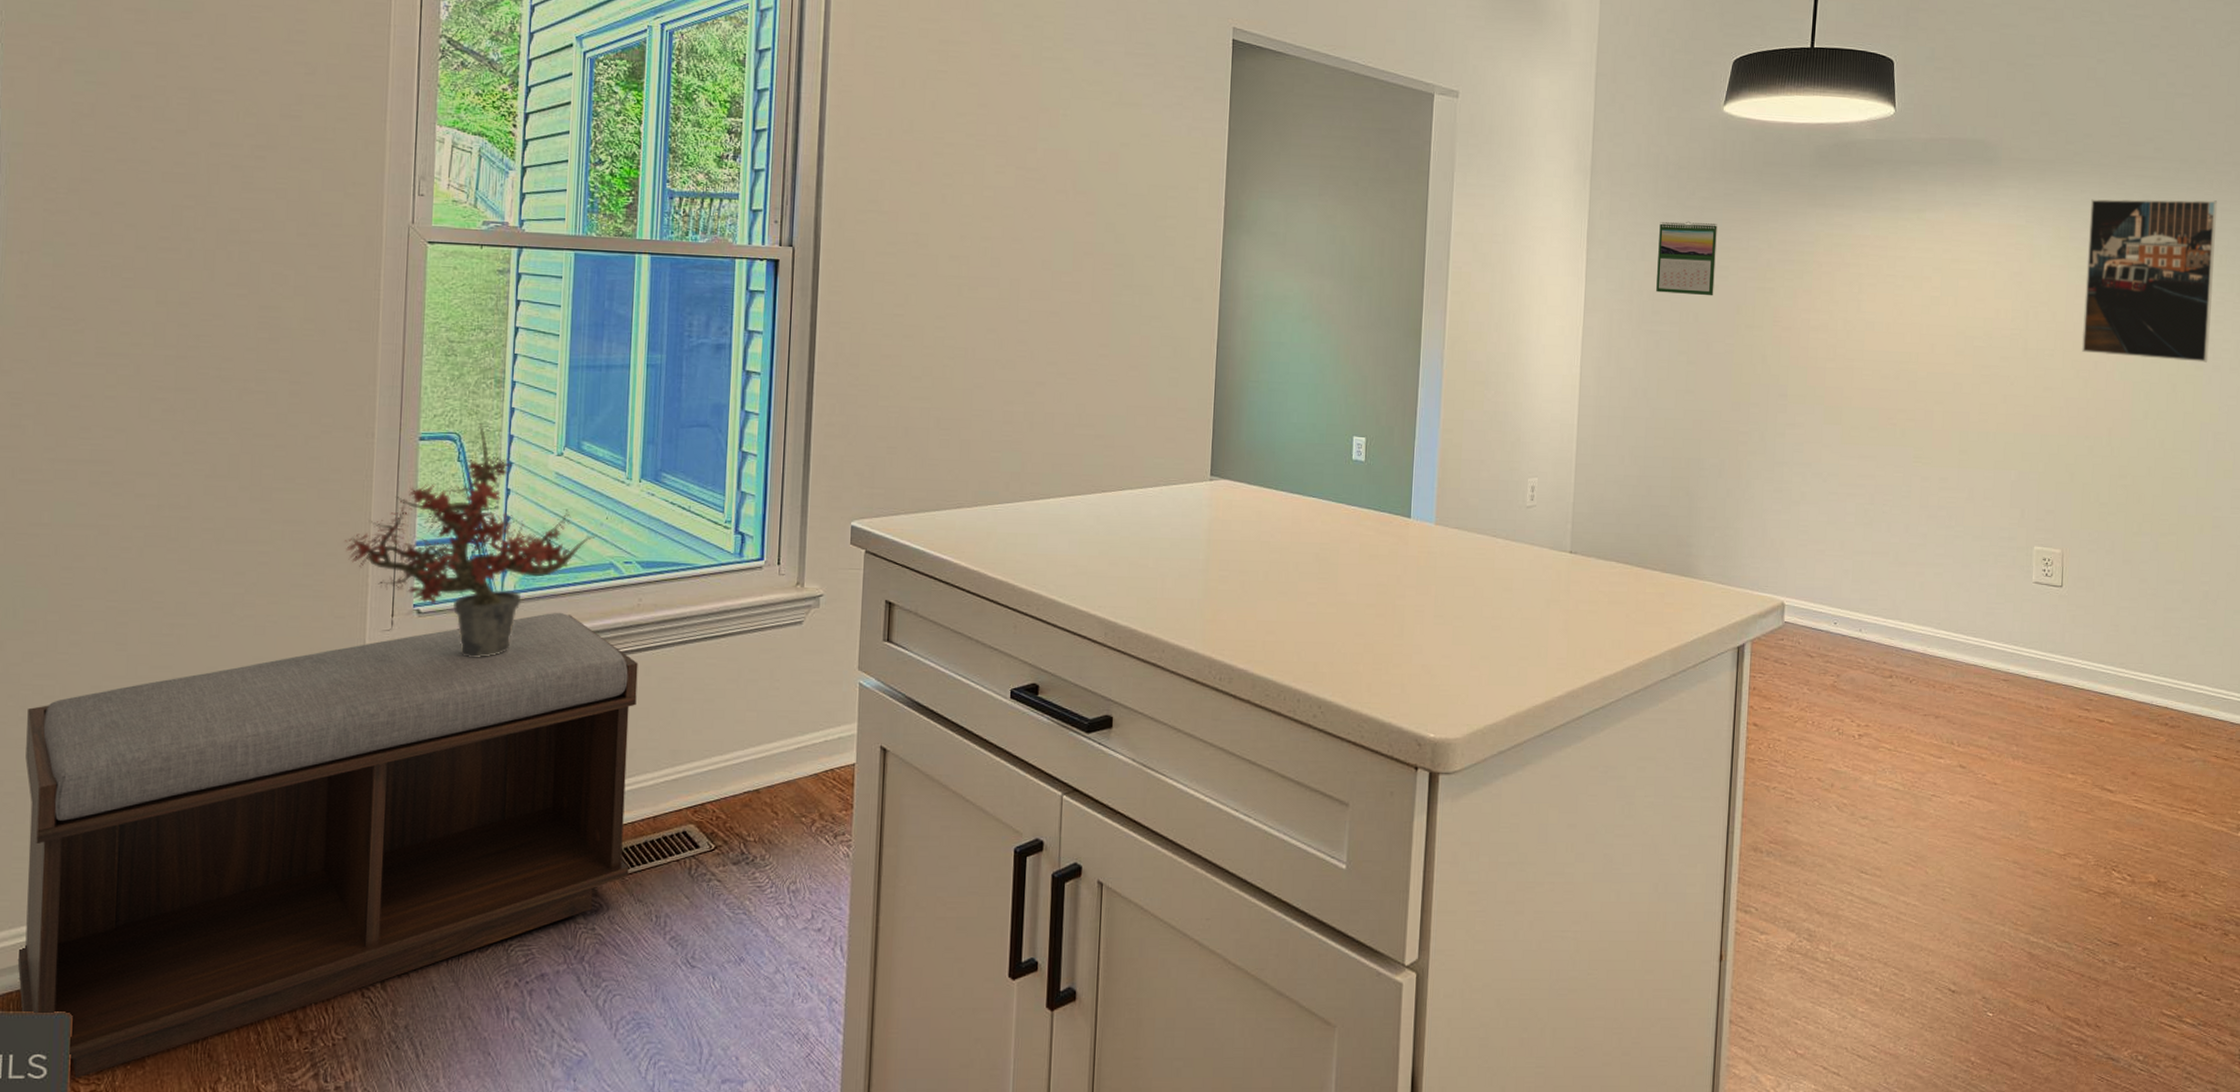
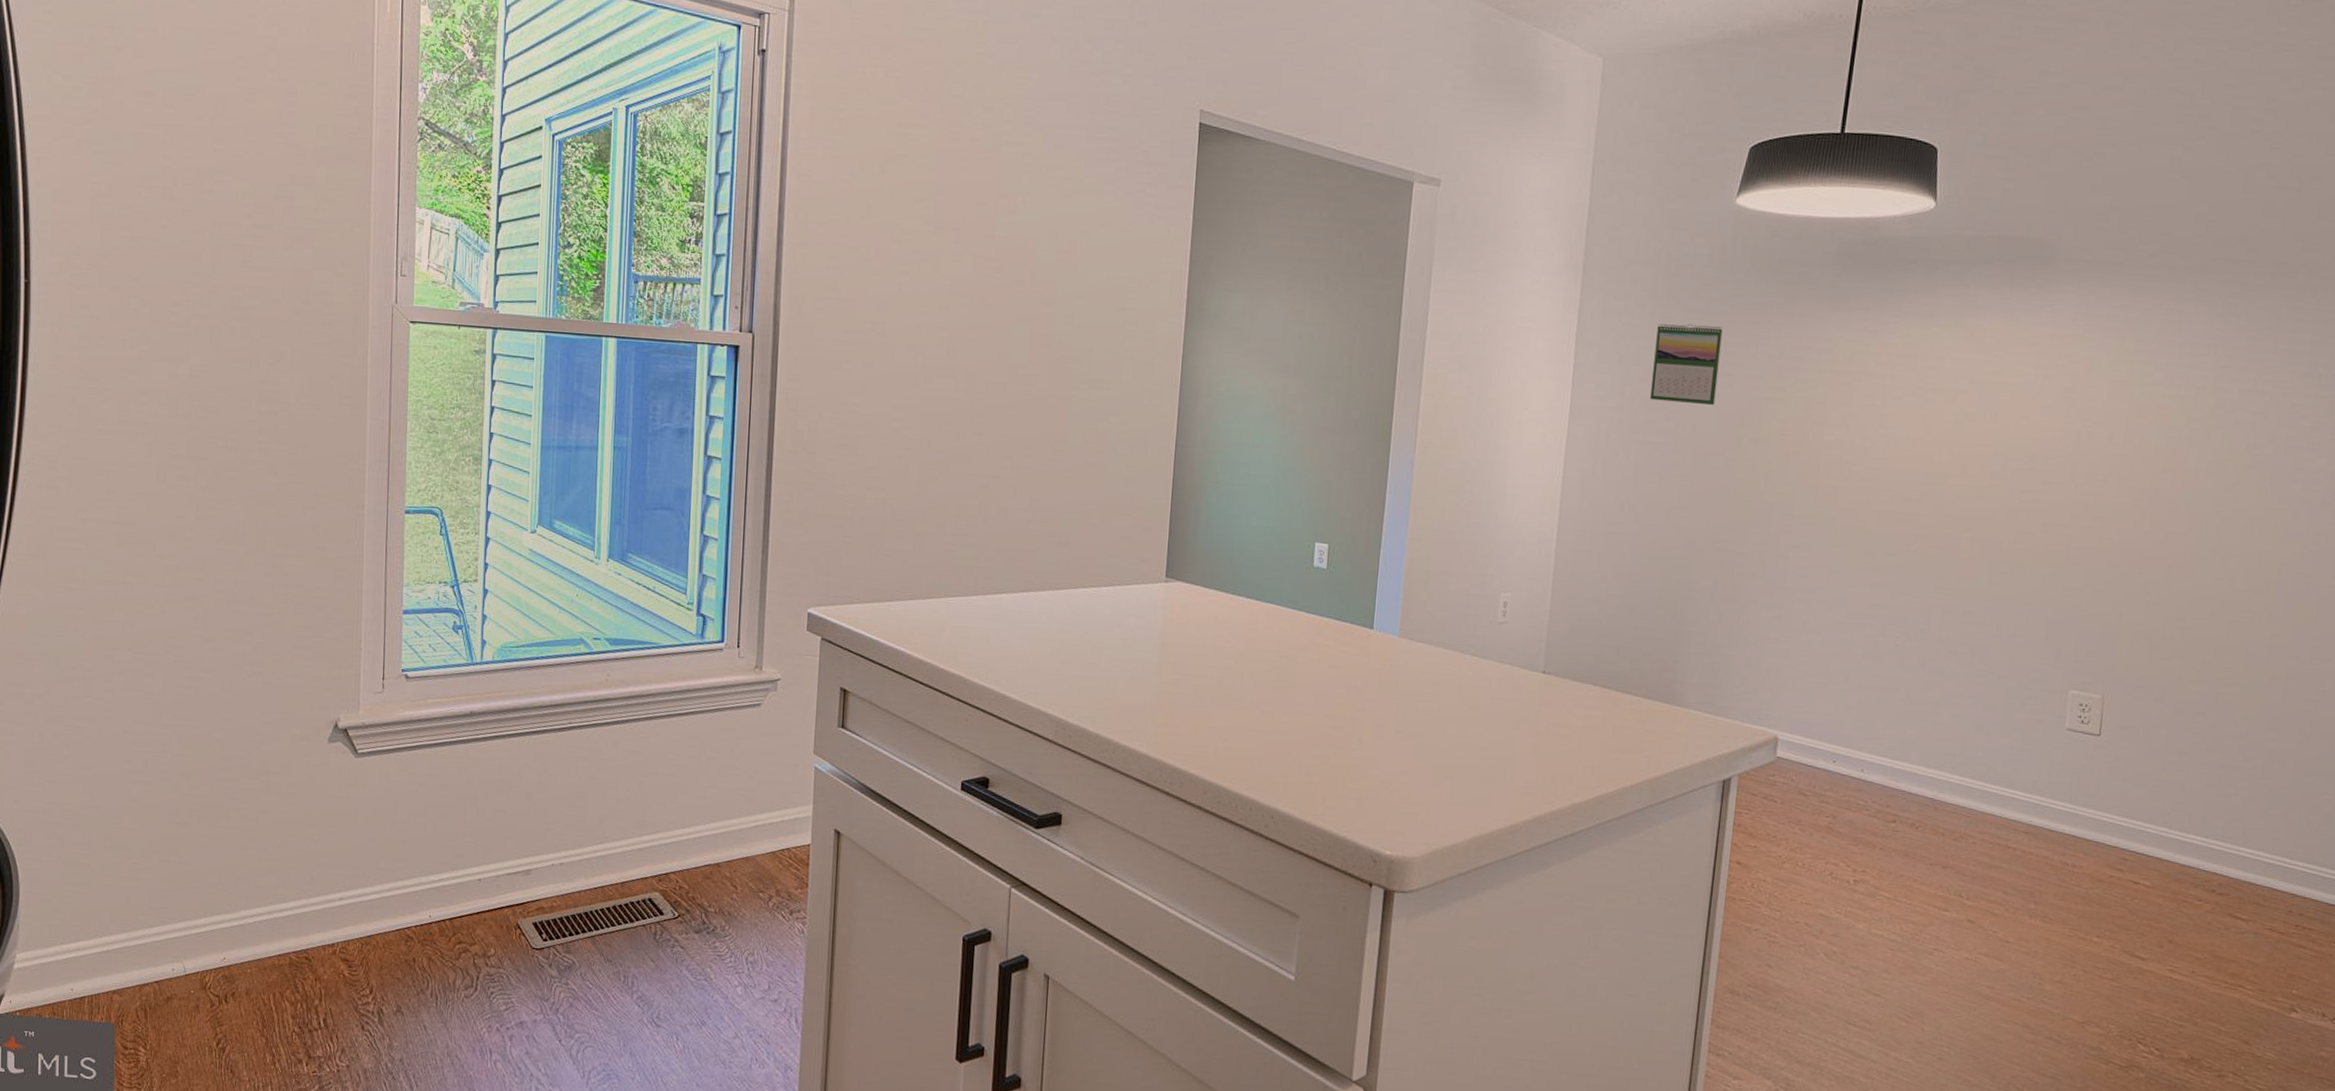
bench: present [17,612,638,1078] -> none [68,683,607,1082]
potted plant: present [345,423,597,657] -> none [340,499,568,722]
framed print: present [2081,199,2218,363] -> none [2141,307,2321,495]

